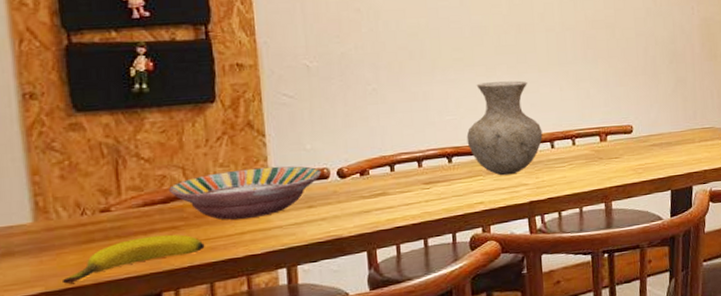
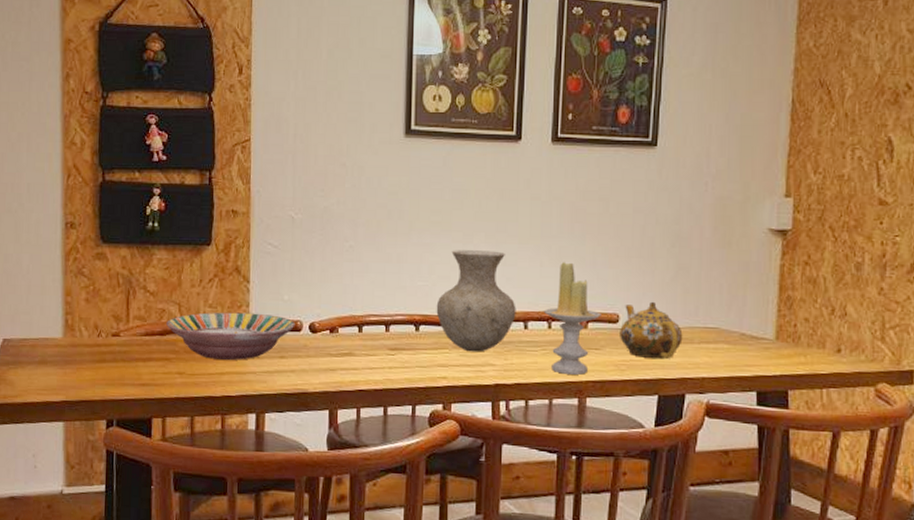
banana: present [61,234,205,284] -> none [78,364,190,396]
candle: none [567,84,618,184] -> present [543,262,601,375]
teapot: none [634,111,686,160] -> present [620,301,683,359]

